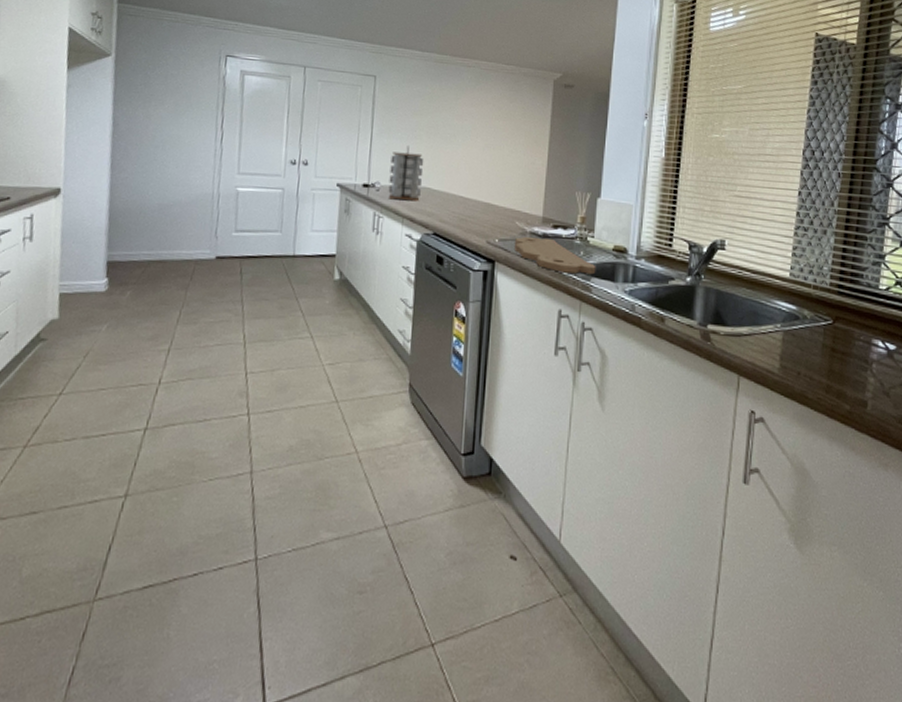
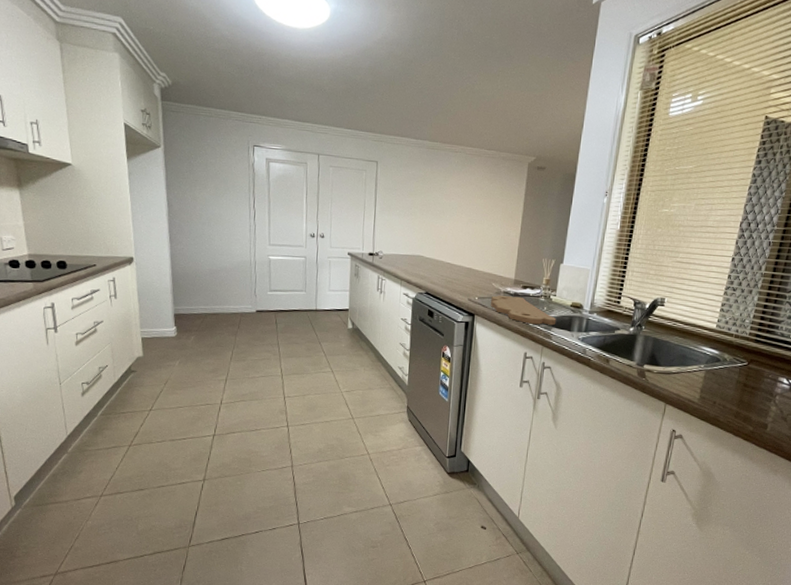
spice rack: present [388,144,424,201] -> none [389,220,418,267]

